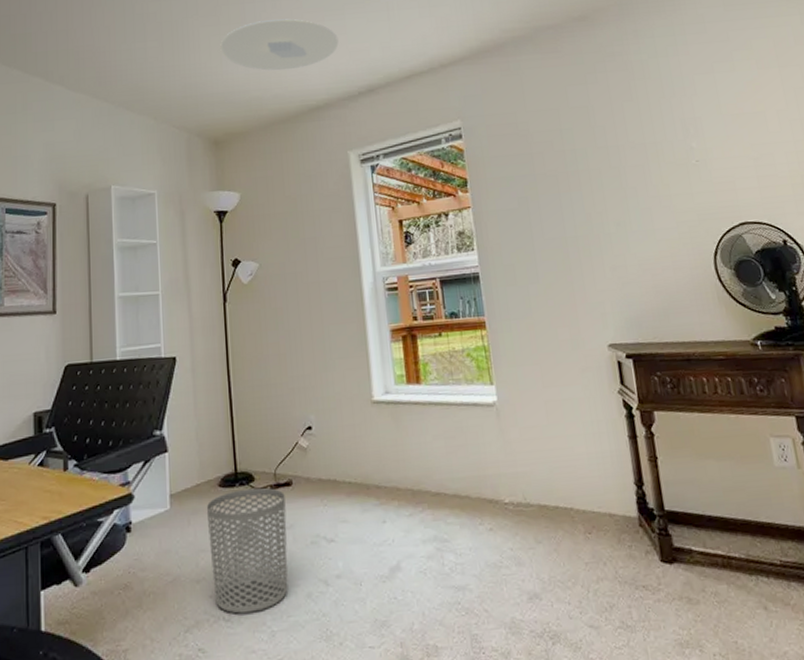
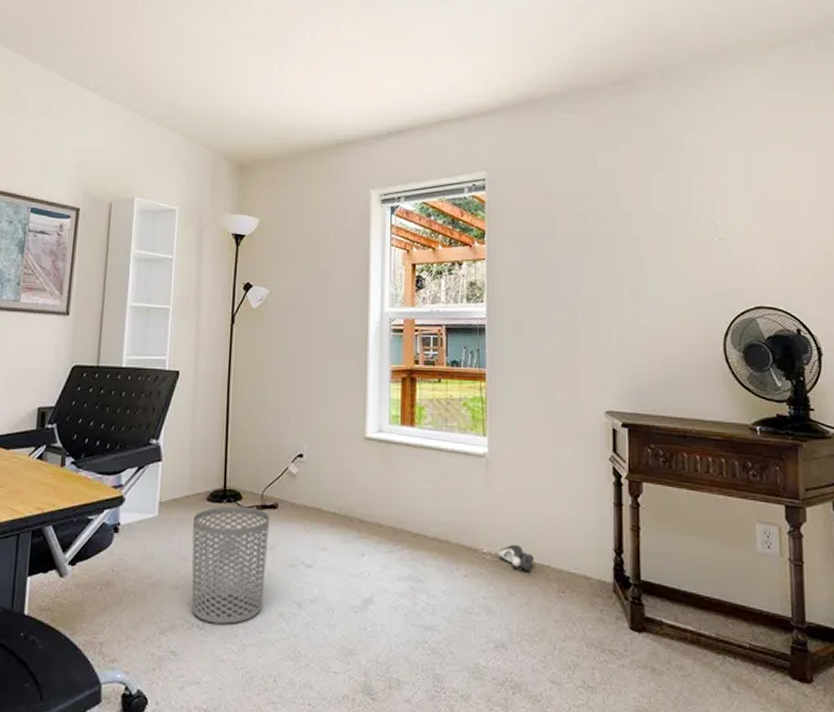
ceiling light: present [220,18,339,71] -> none [256,50,374,102]
shoe: none [520,490,557,517] -> present [499,544,534,572]

